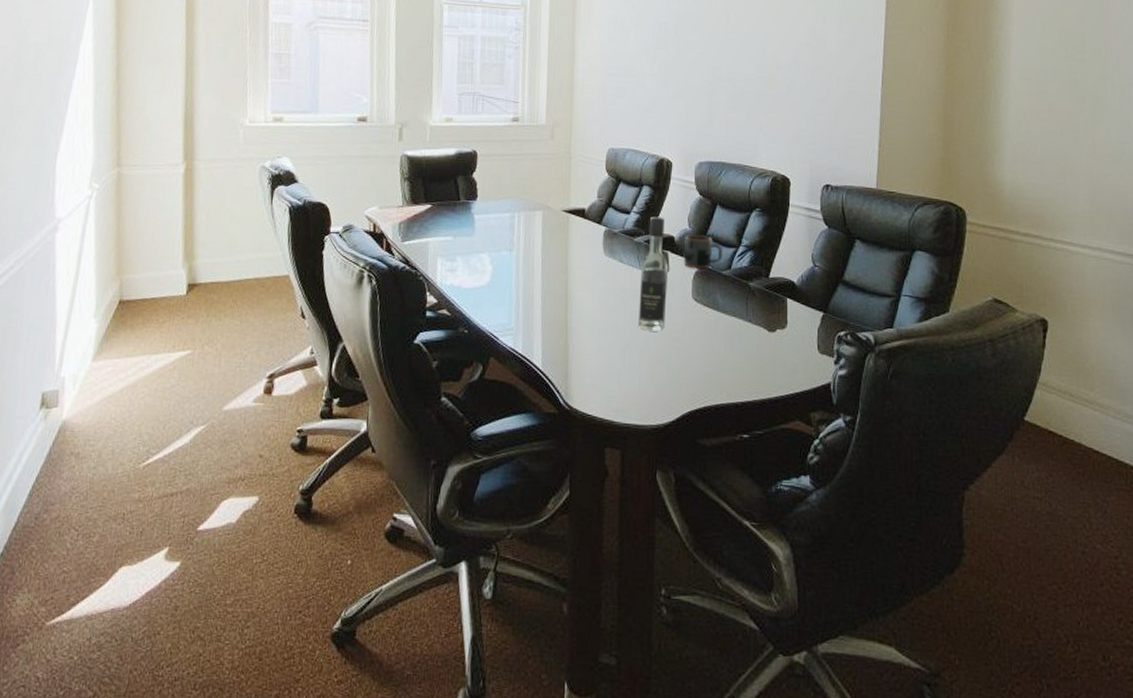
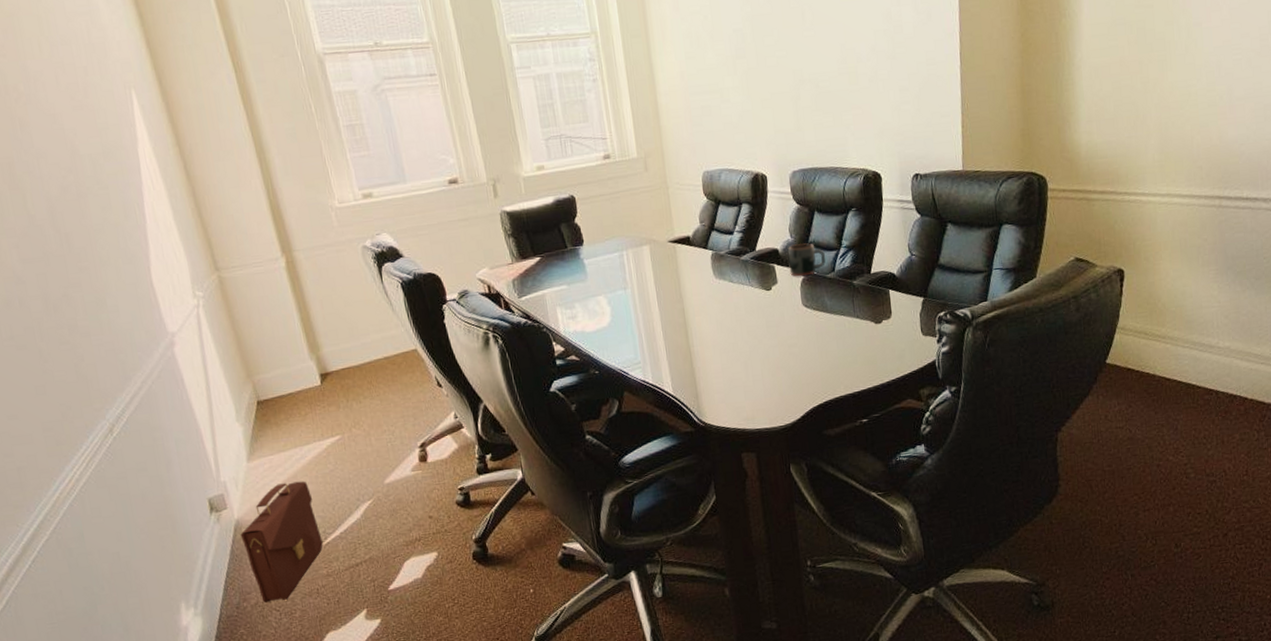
briefcase: none [62,390,146,520] -> present [240,481,323,603]
bottle: present [639,216,669,331] -> none [751,232,781,343]

